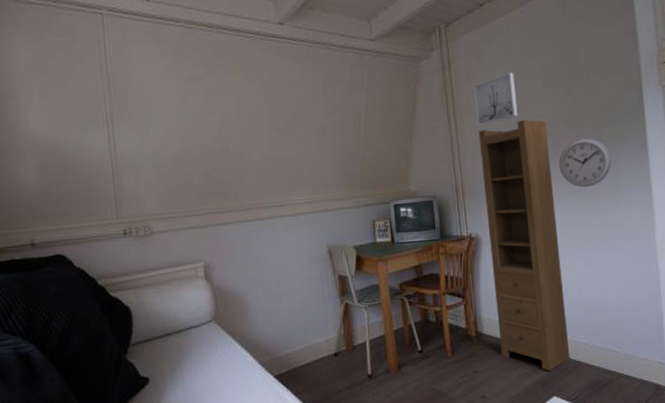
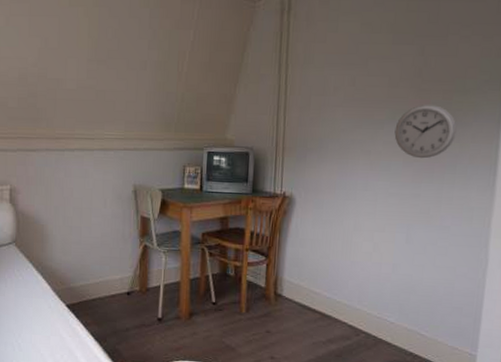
wall art: present [473,72,518,126] -> none [310,22,361,79]
shelving unit: present [479,119,570,371] -> none [298,76,388,343]

